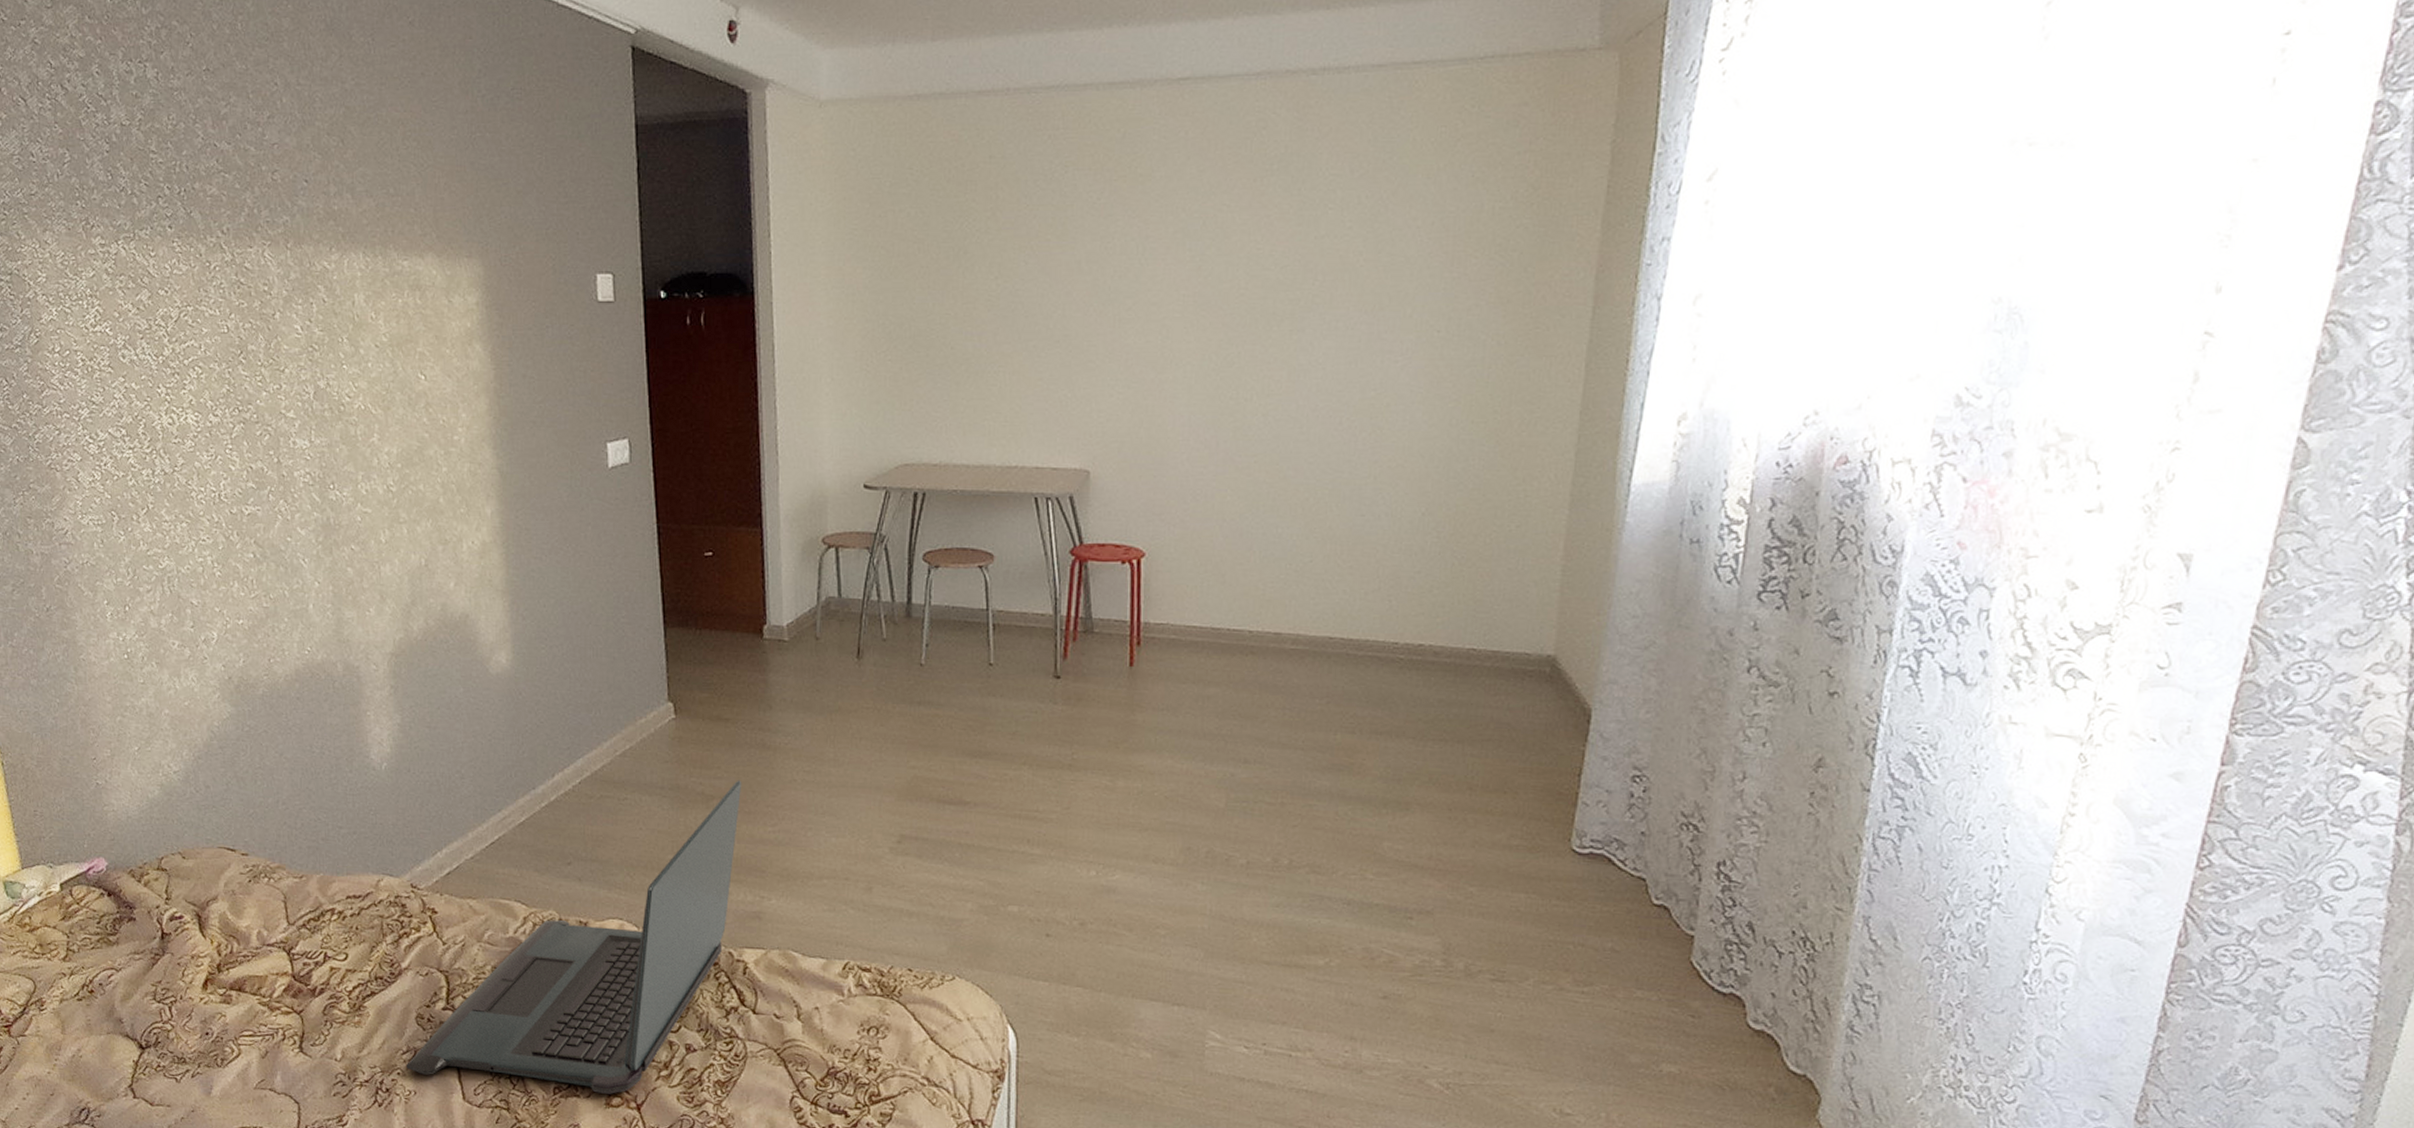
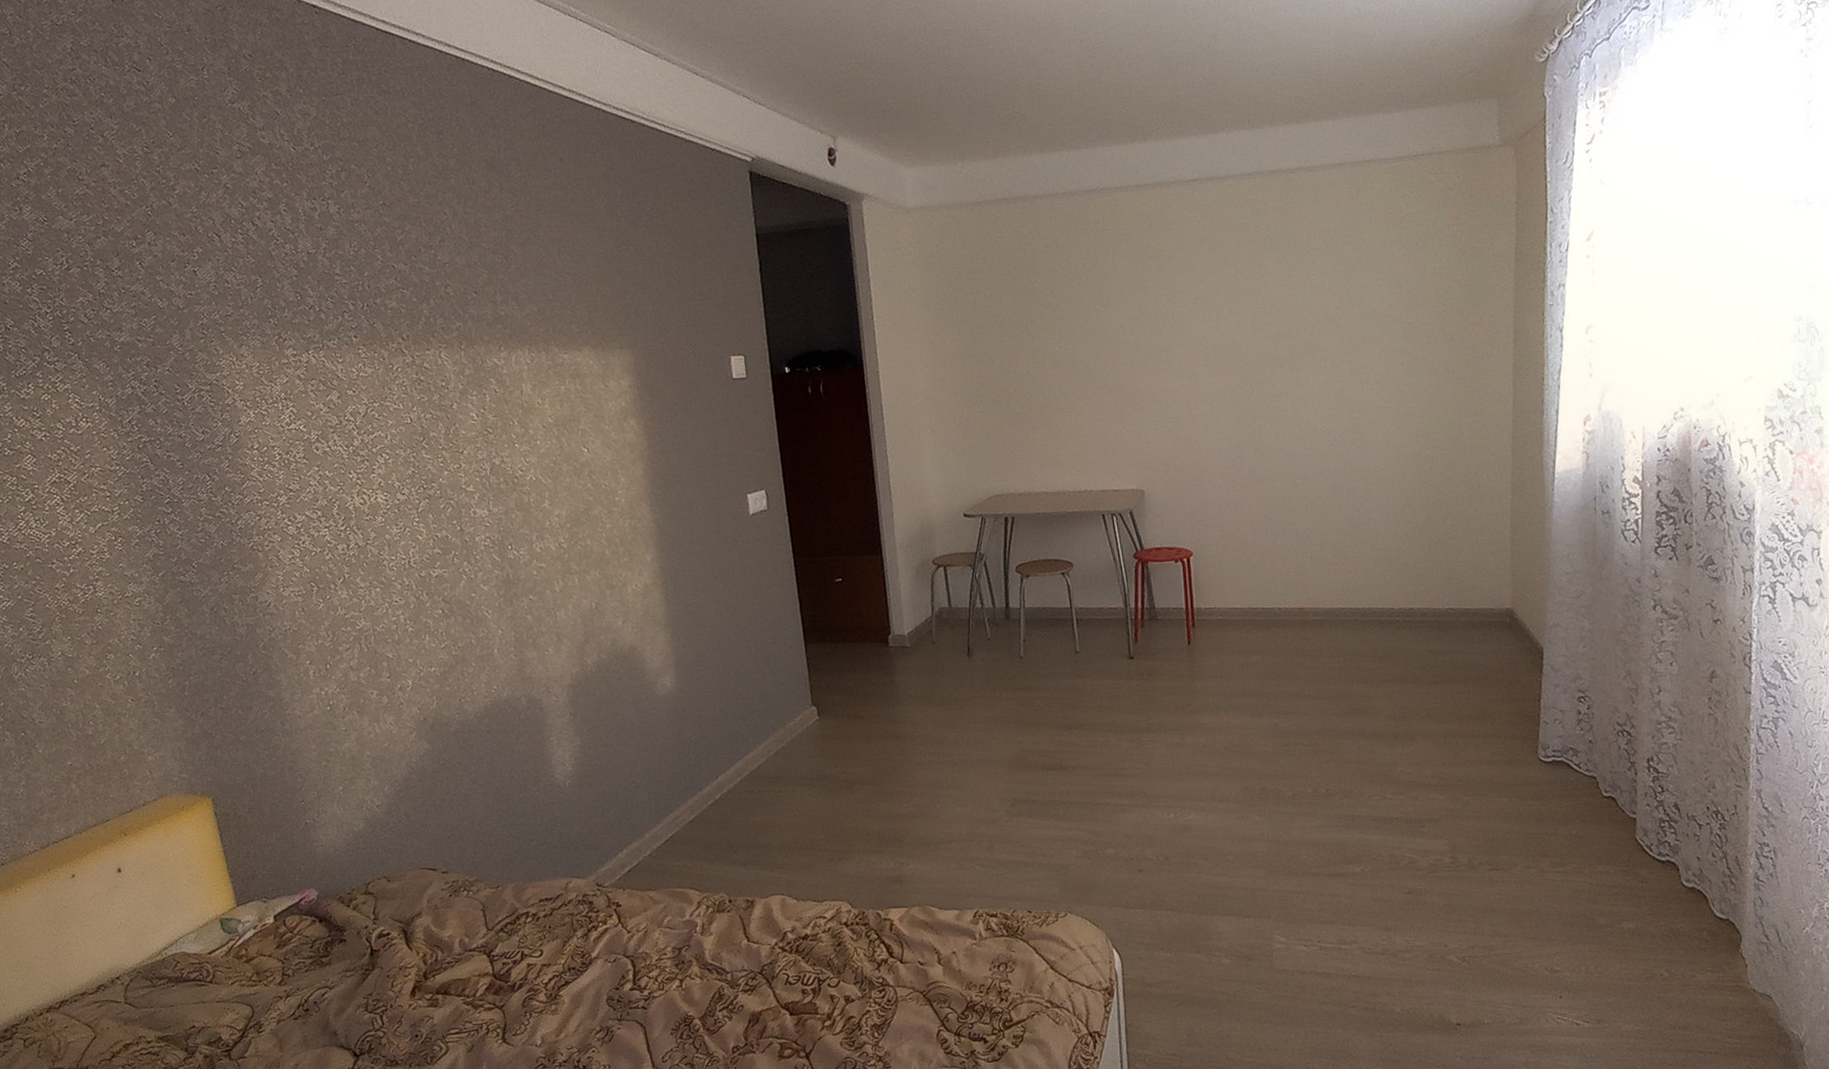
laptop: present [406,780,742,1094] -> none [600,766,879,1050]

